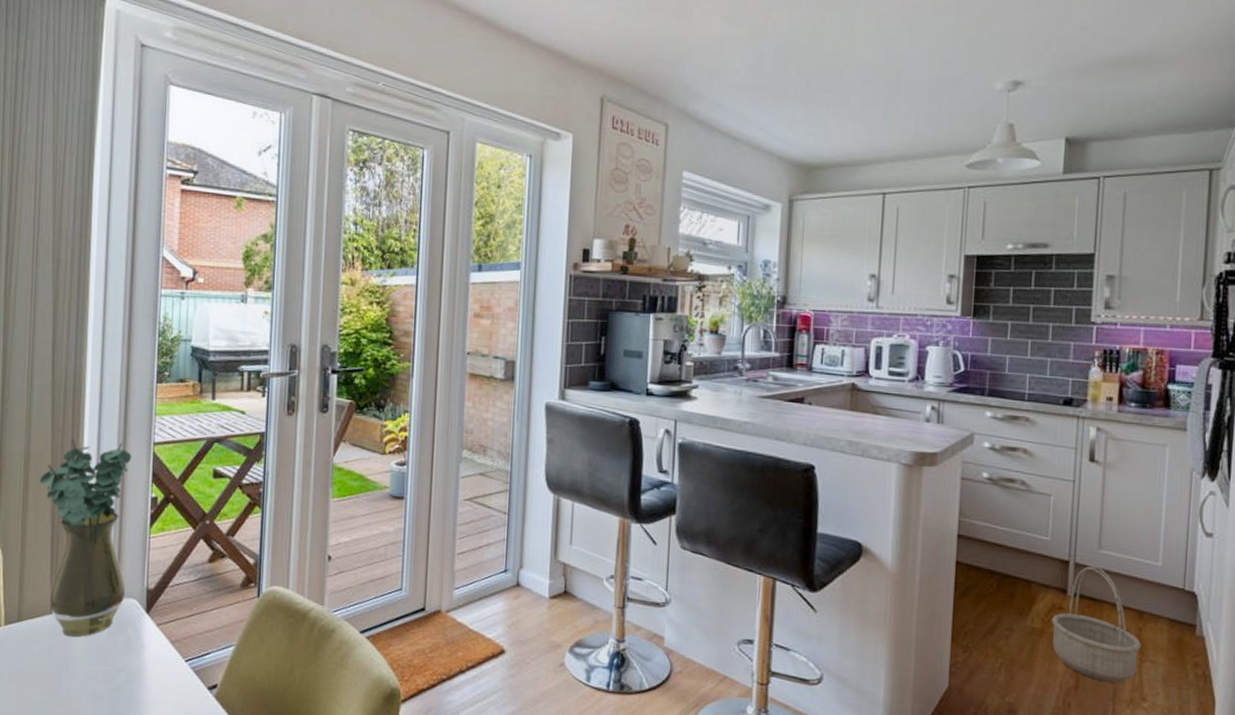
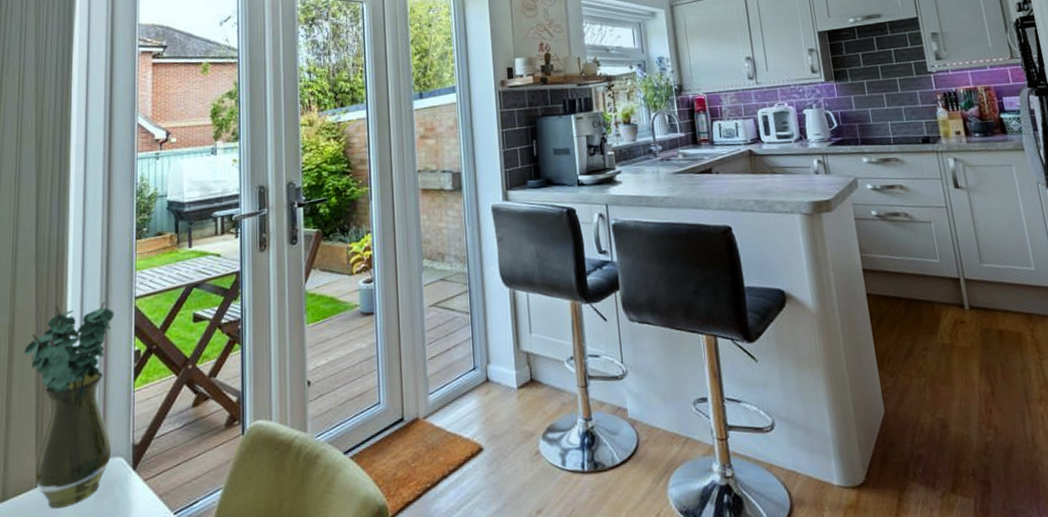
basket: present [1052,565,1141,683] -> none [957,279,1039,385]

